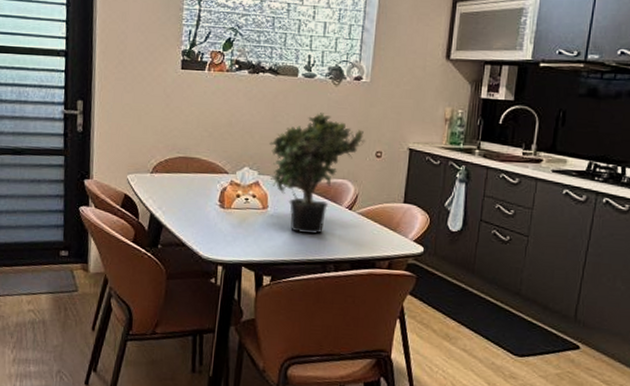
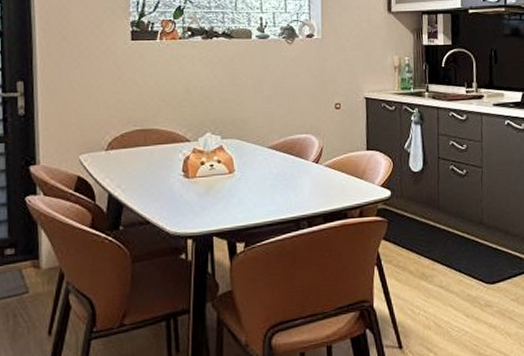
potted plant: present [269,111,366,235] -> none [230,70,324,194]

